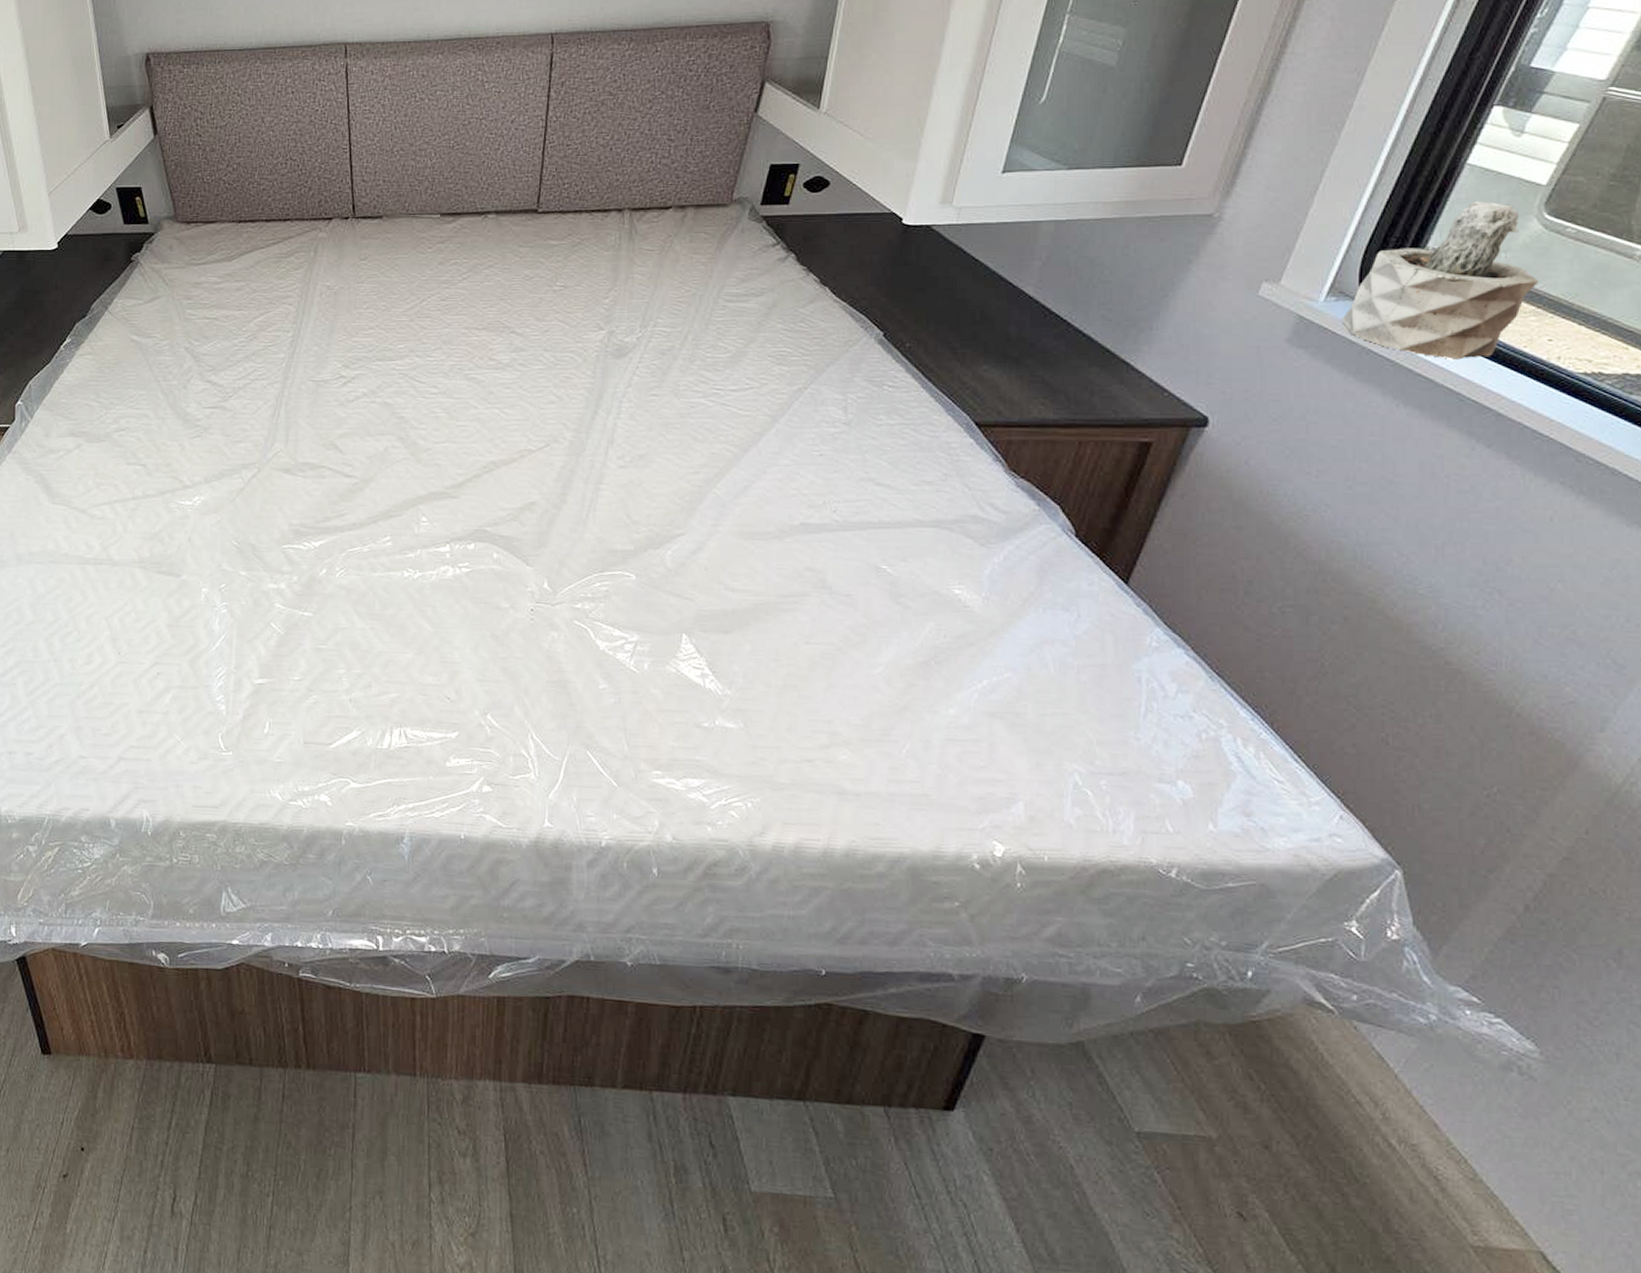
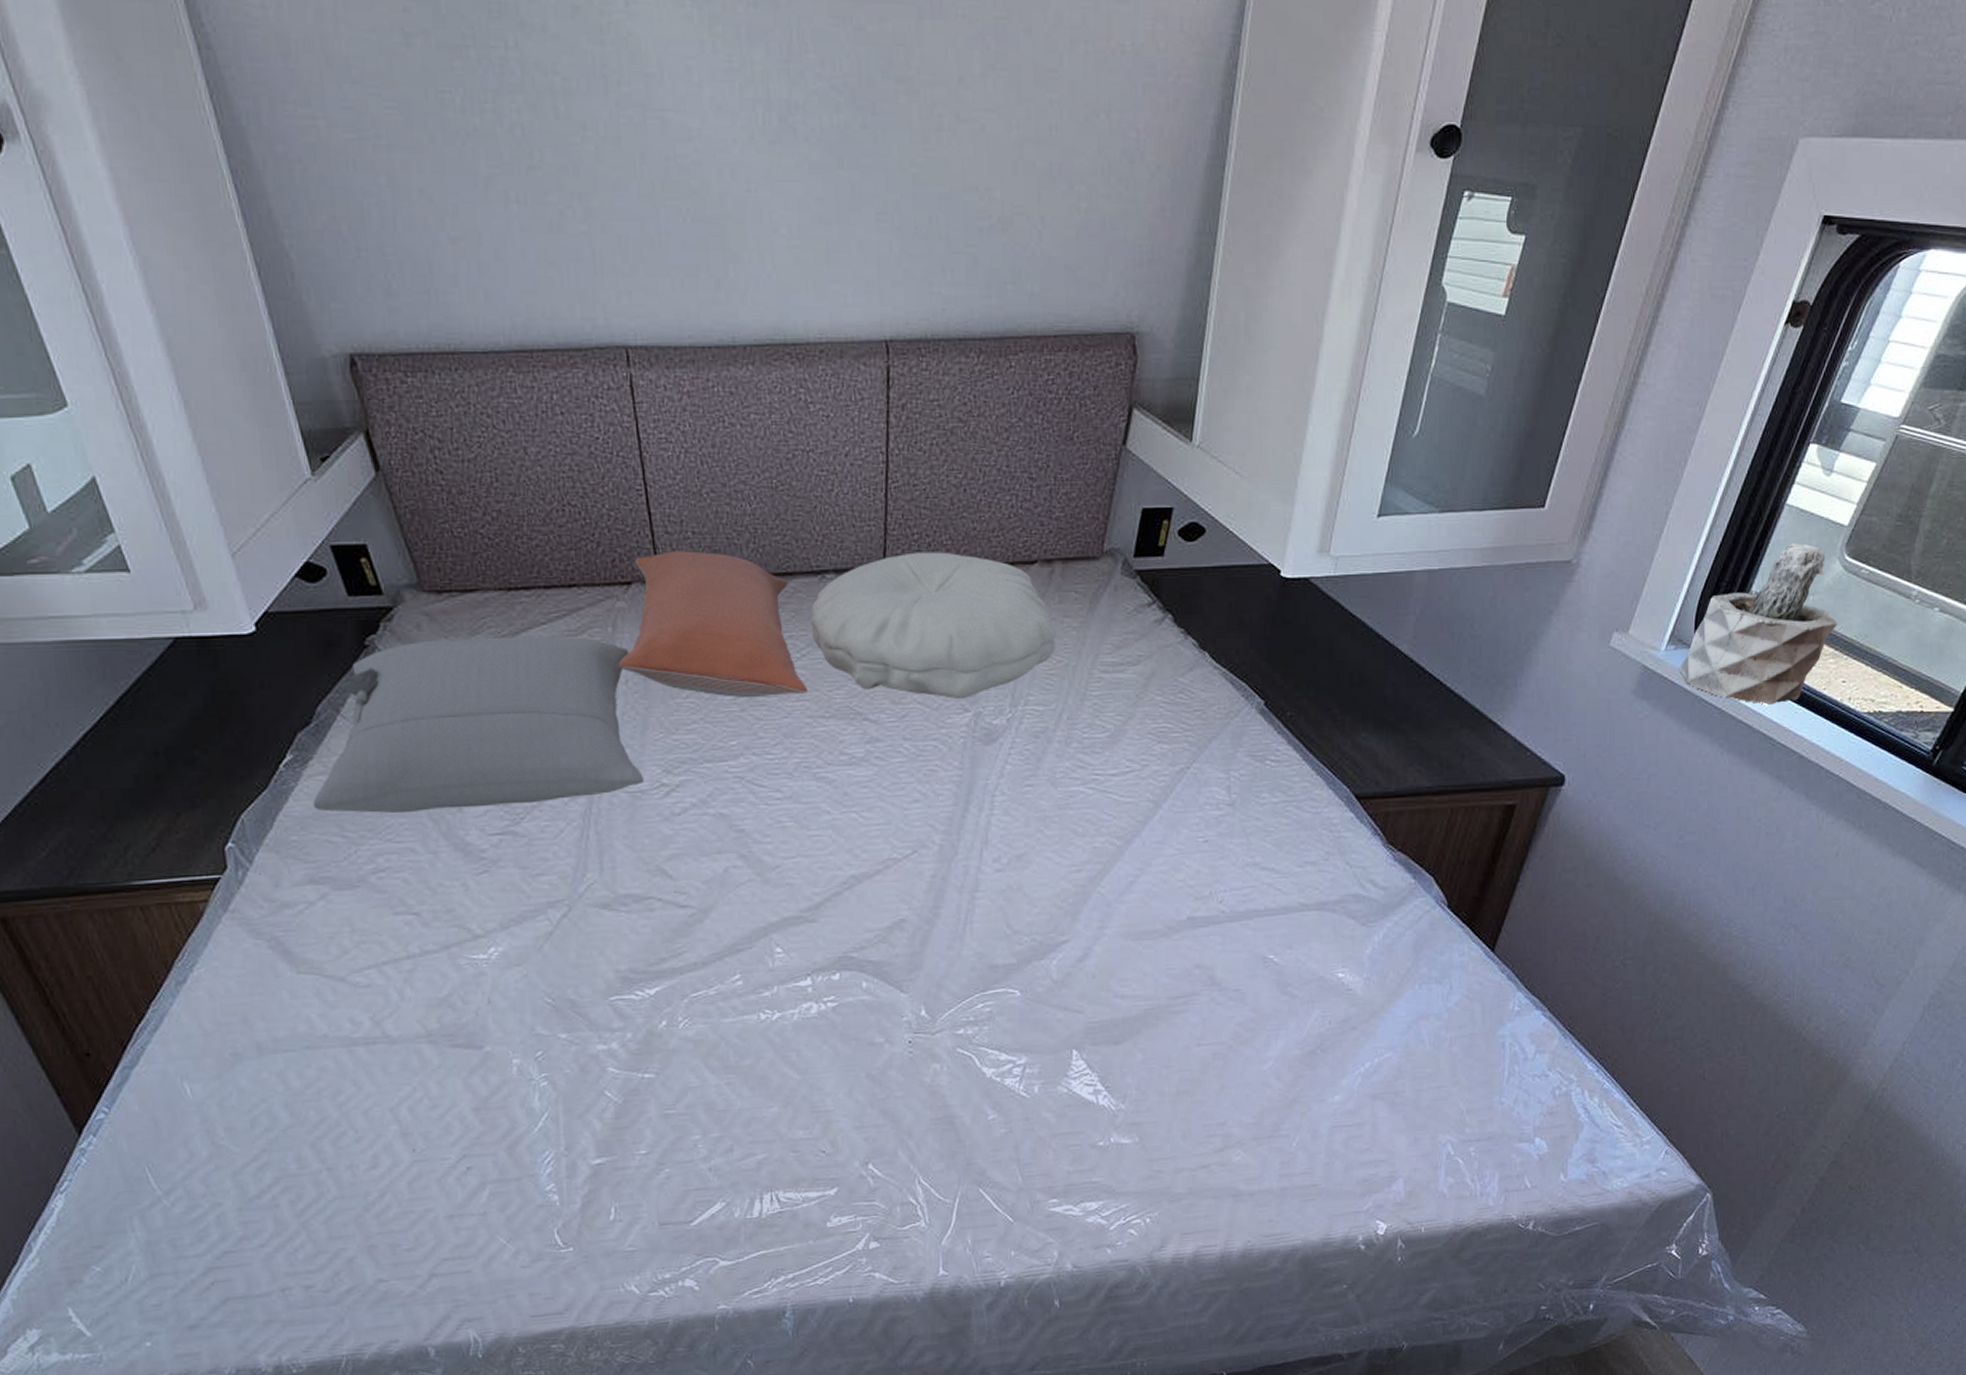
pillow: none [80,257,327,386] -> present [312,636,644,813]
pillow: none [315,195,466,311] -> present [617,551,808,699]
pillow: none [472,198,686,320] -> present [811,552,1057,700]

